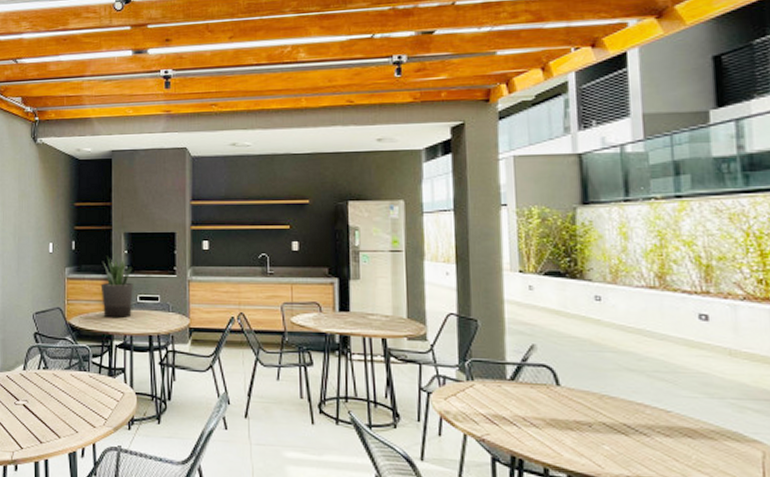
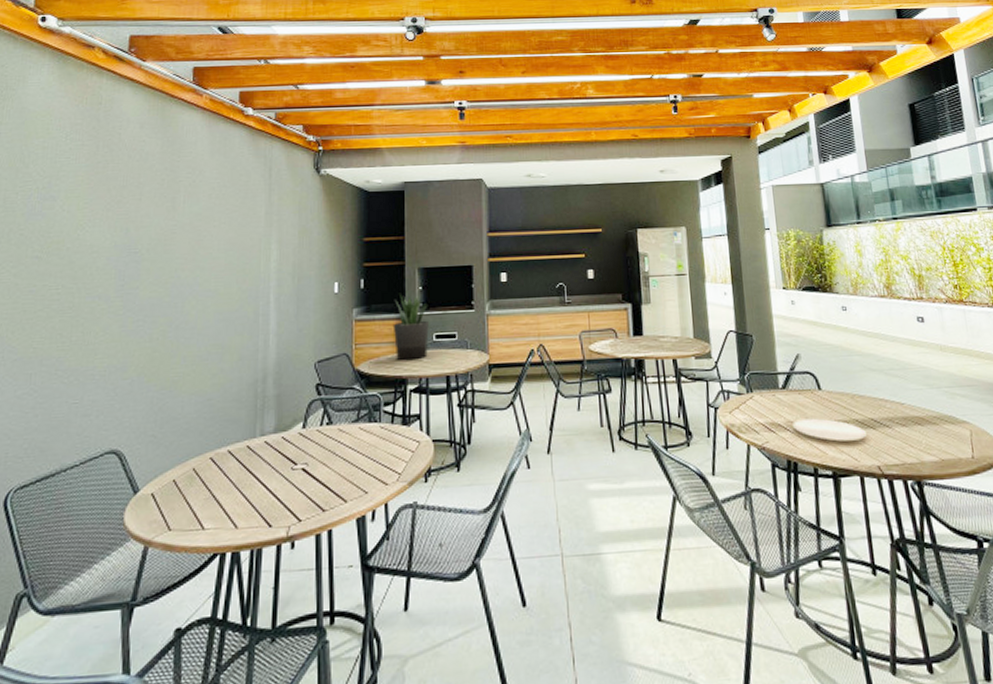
plate: none [519,414,617,445] -> present [792,418,868,442]

